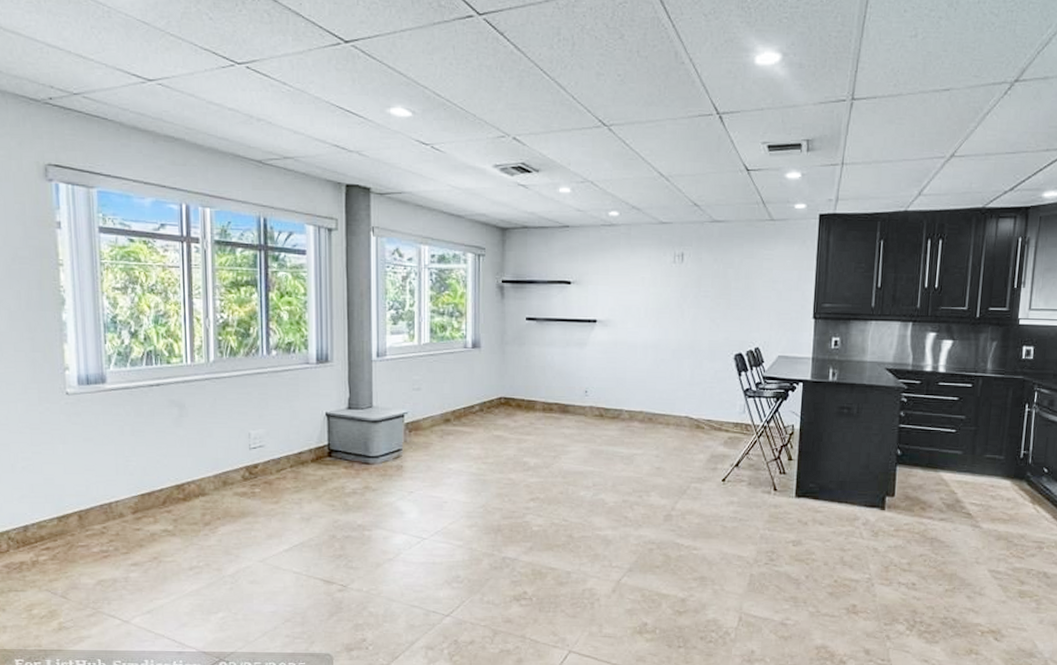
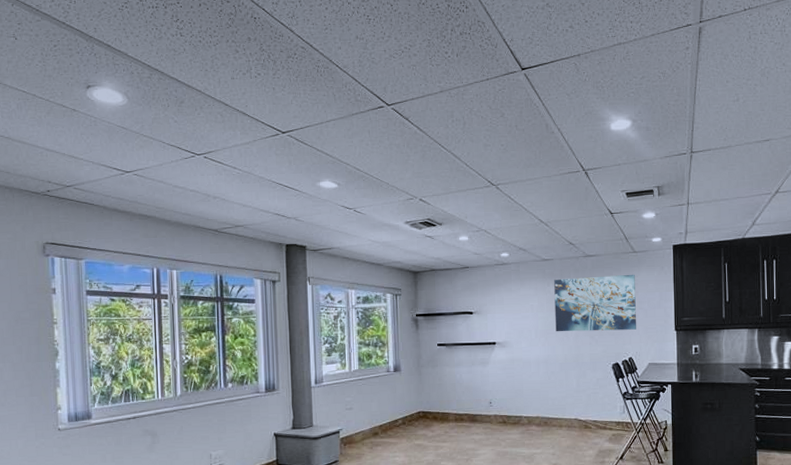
wall art: none [669,247,770,315] -> present [554,274,636,332]

